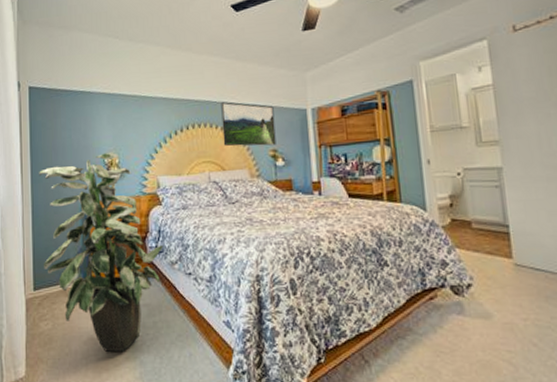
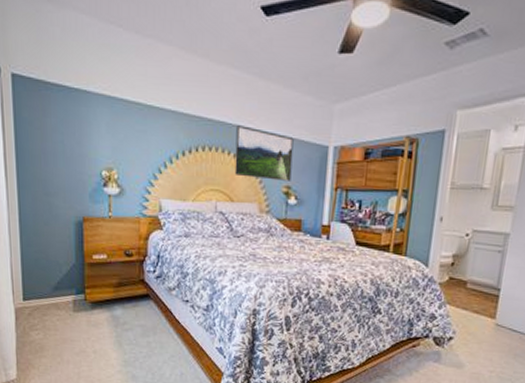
indoor plant: present [39,153,164,352] -> none [26,166,162,365]

